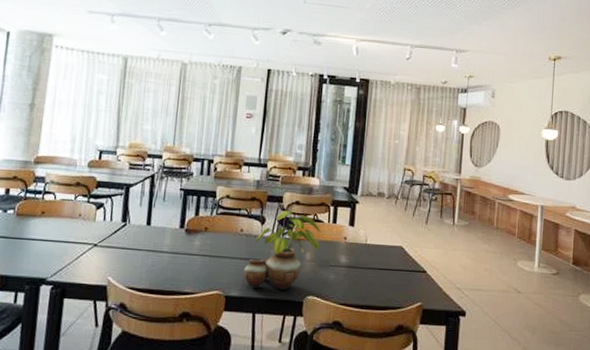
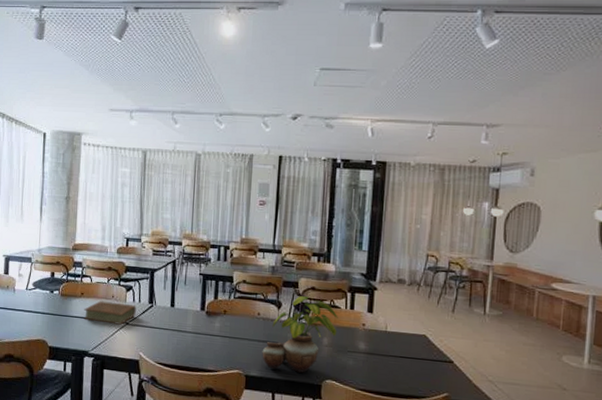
book: none [43,220,107,247] -> present [83,300,136,325]

